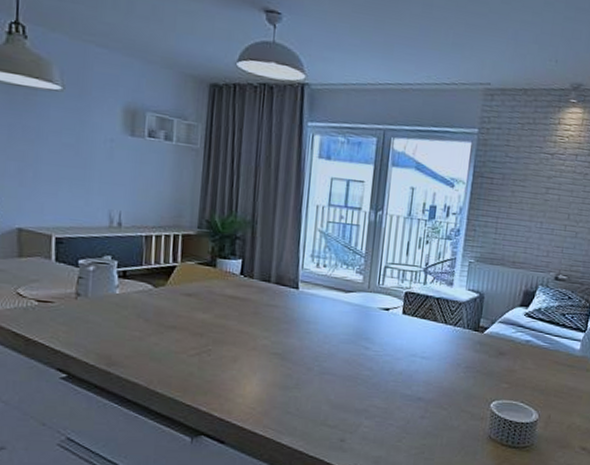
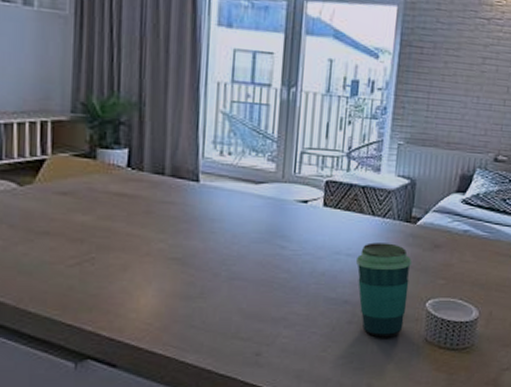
cup: none [429,347,479,433] -> present [355,242,412,338]

